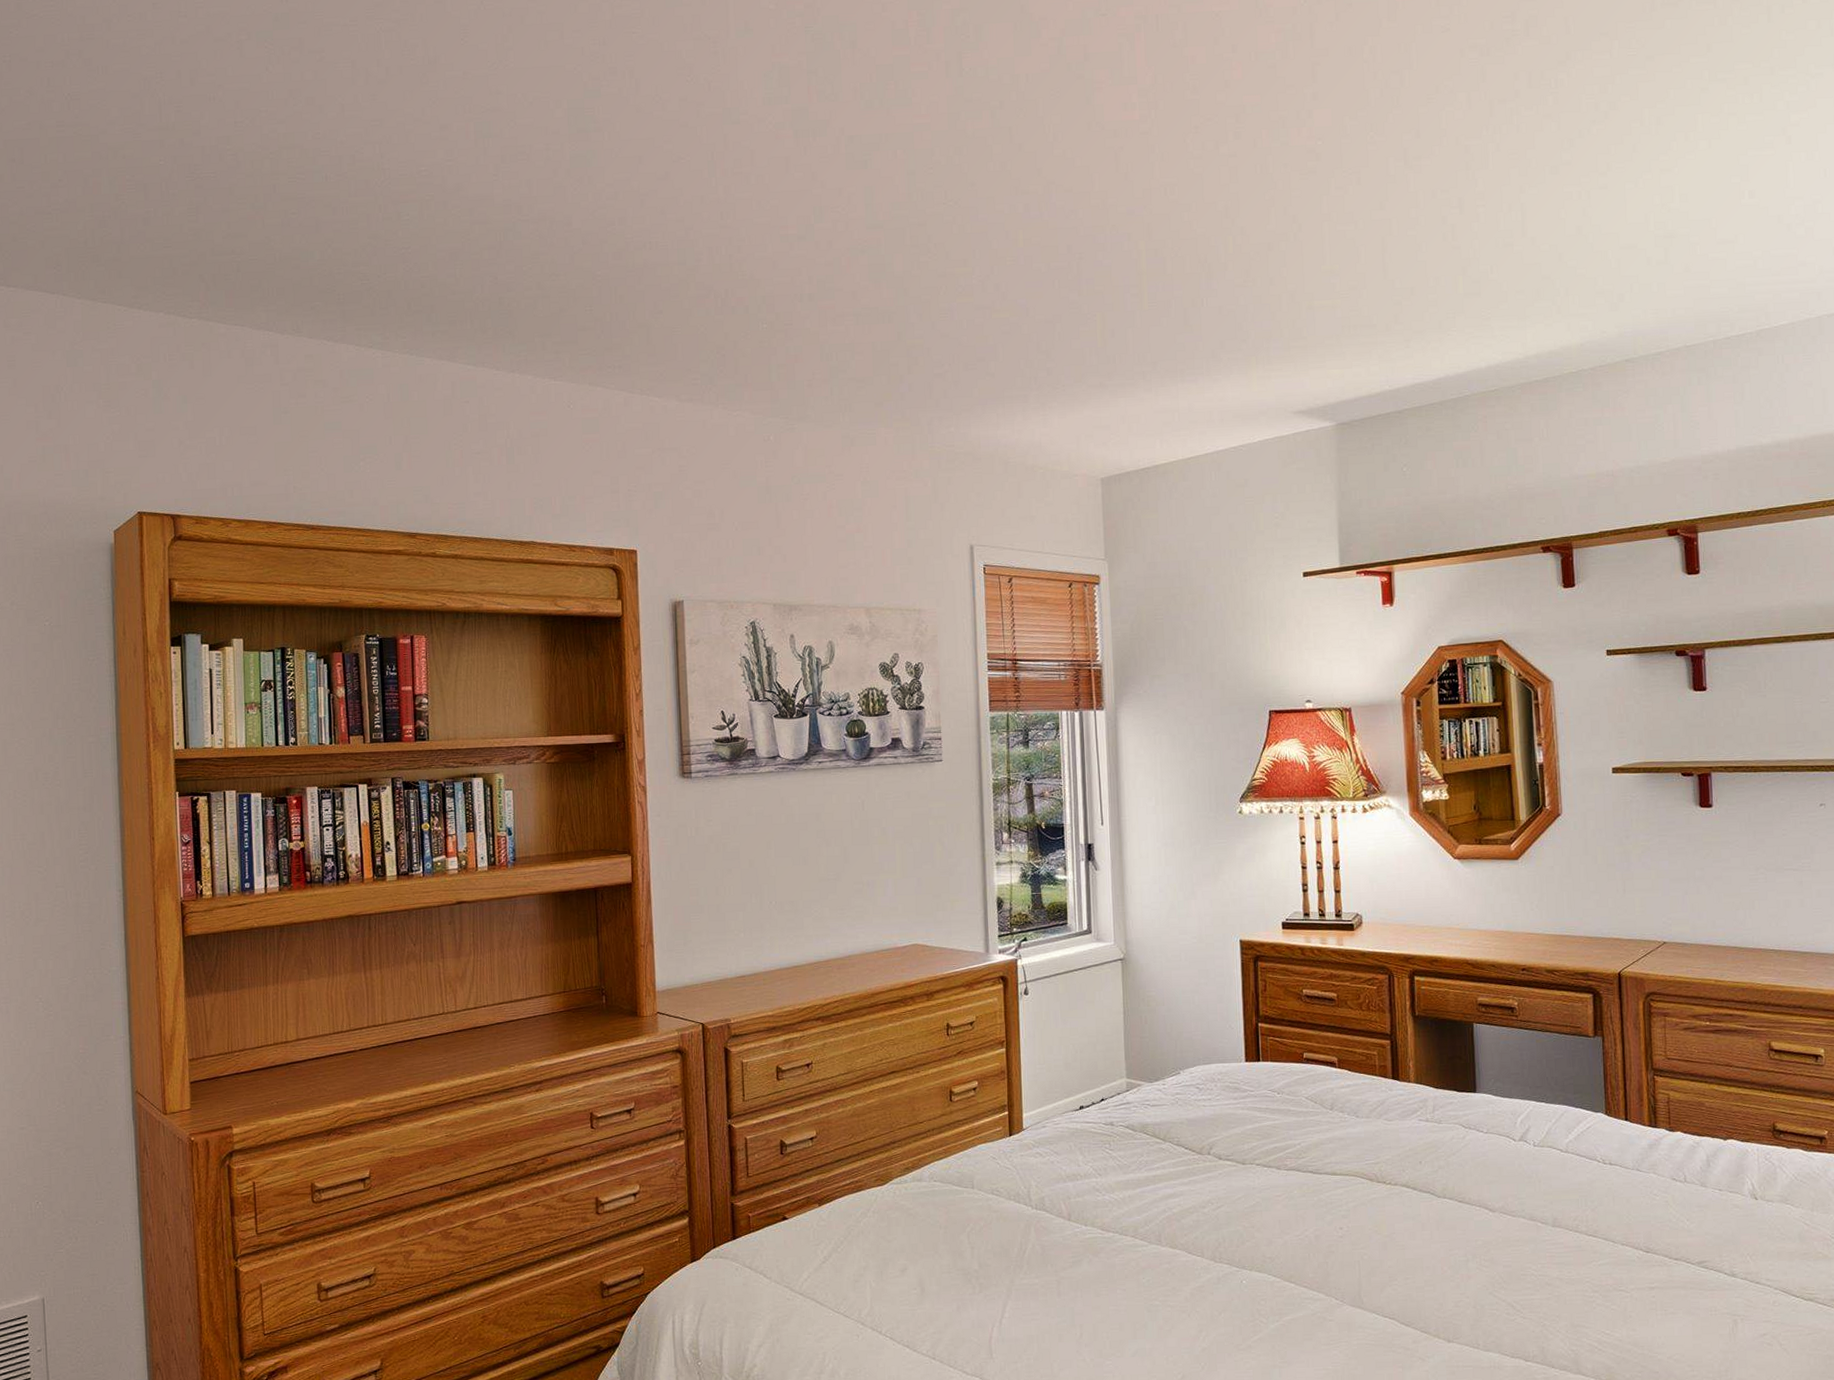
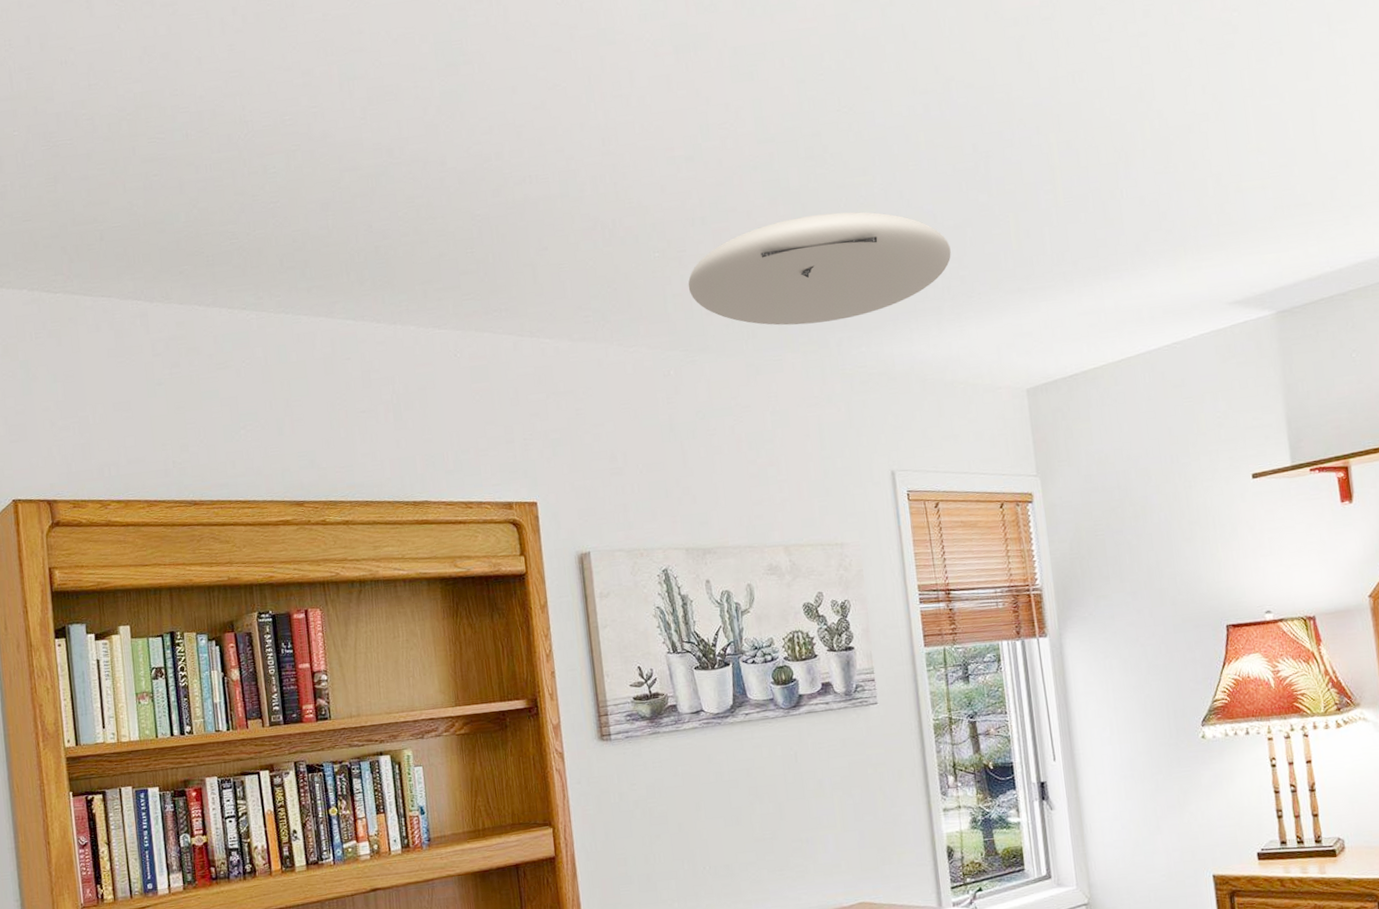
ceiling light: none [792,299,1040,402] -> present [688,212,951,326]

